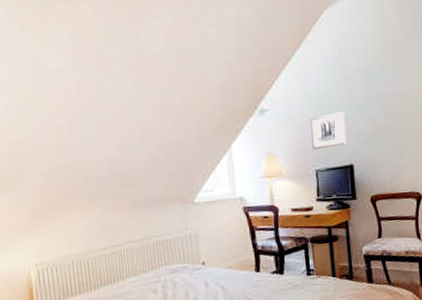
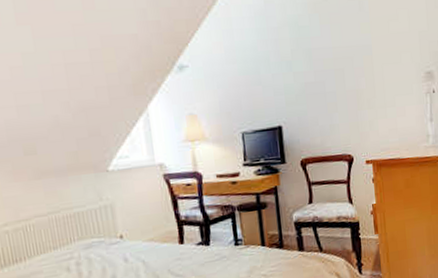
wall art: present [310,111,347,150] -> none [234,68,275,111]

